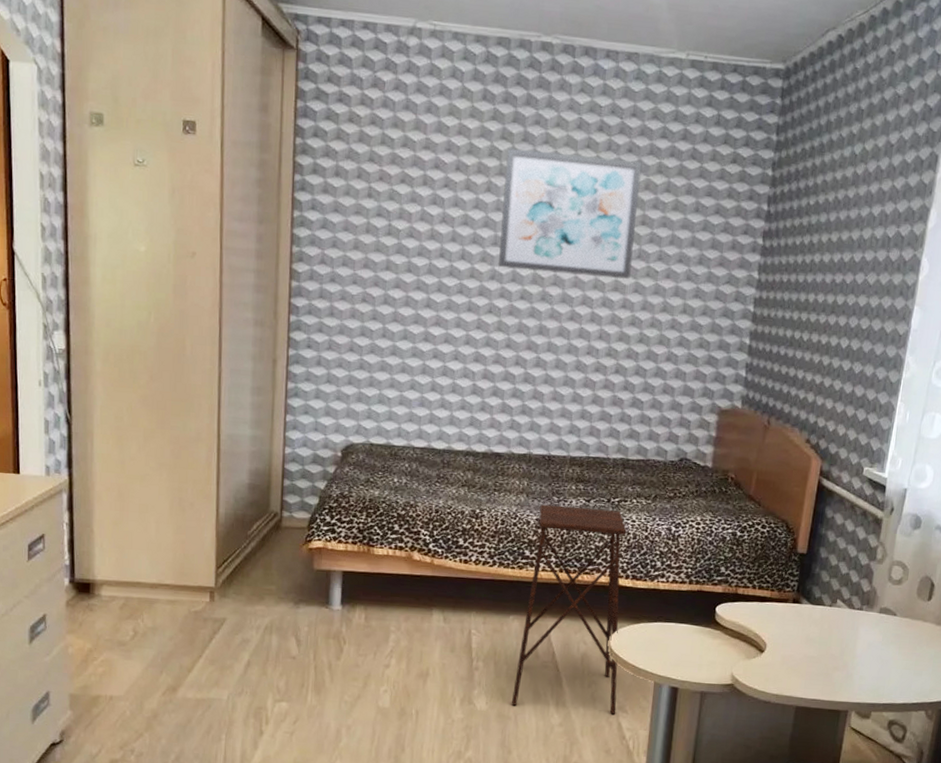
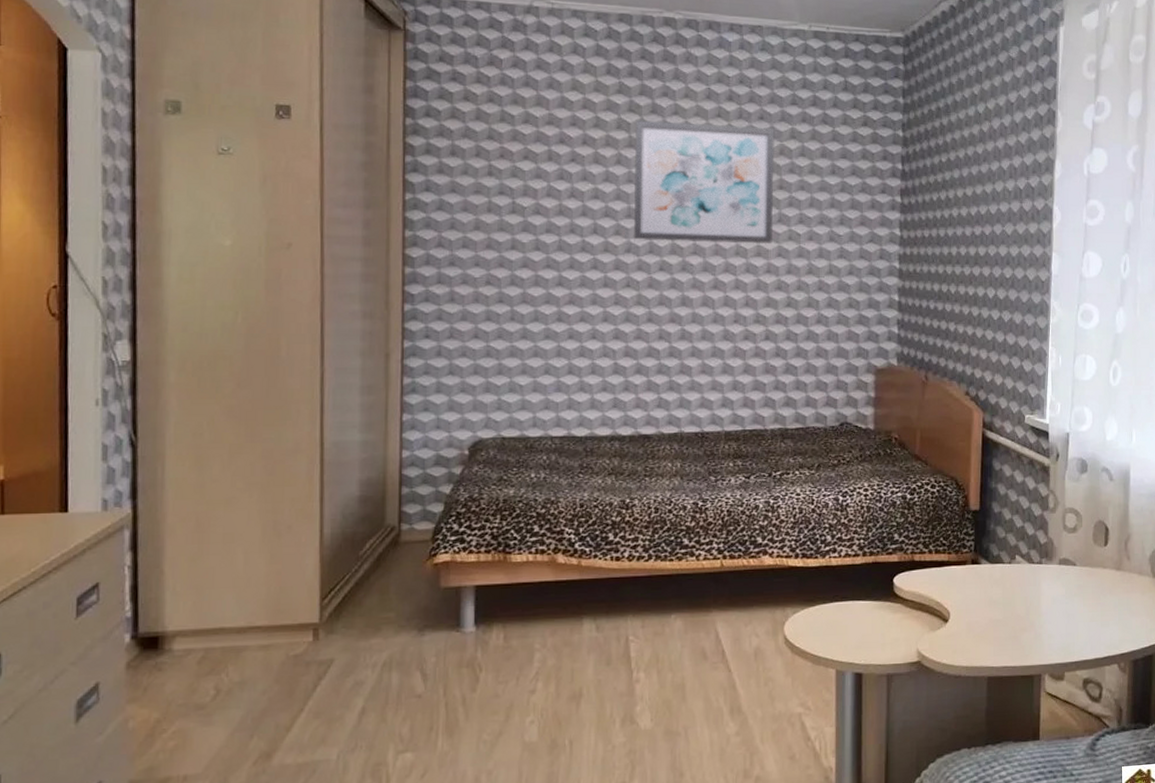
side table: present [511,504,627,714] -> none [679,485,798,718]

